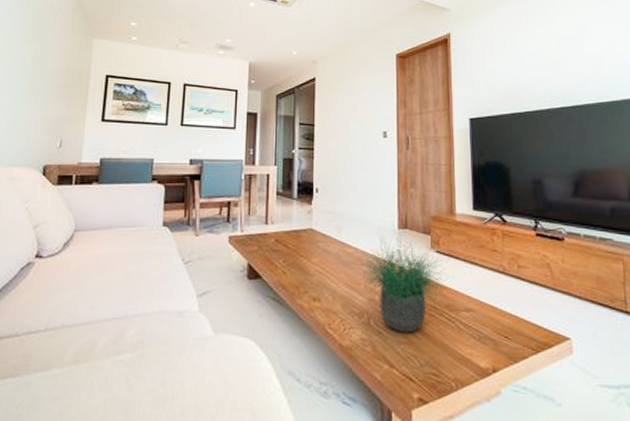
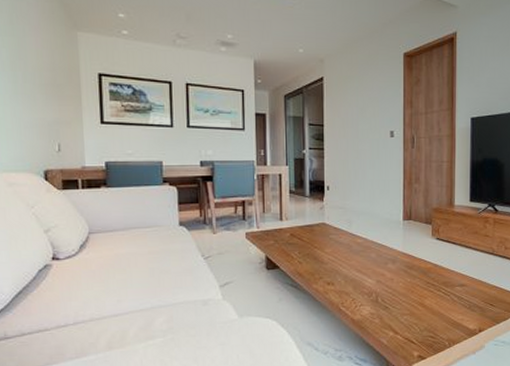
potted plant: present [357,226,451,334] -> none [366,218,449,307]

